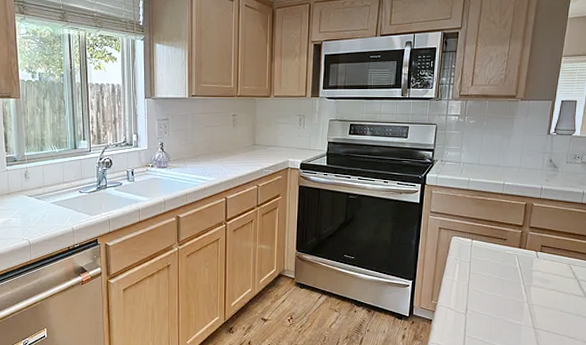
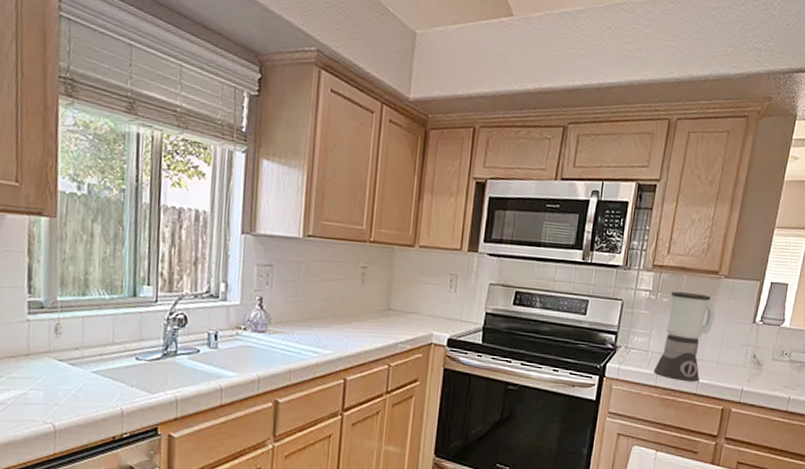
blender: none [465,115,515,184] -> present [653,292,716,382]

